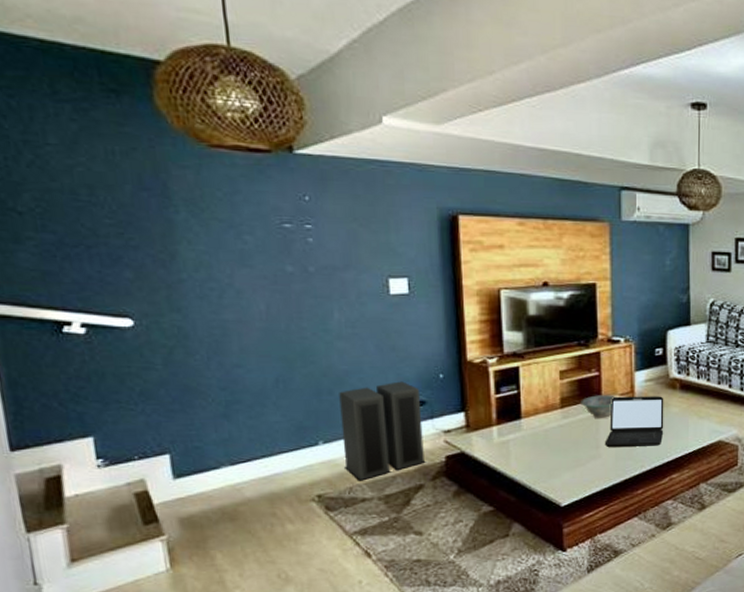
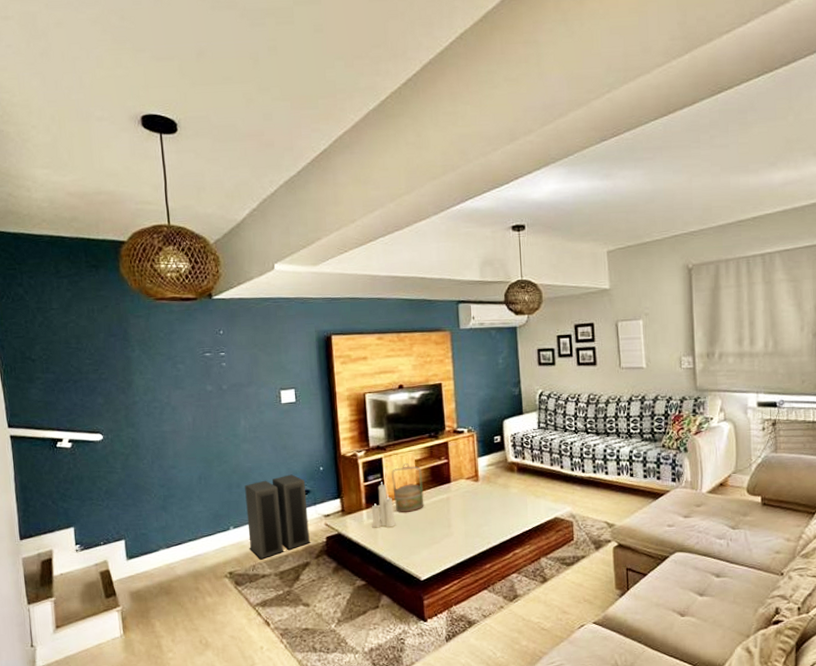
candle: none [503,394,533,447] -> present [371,482,396,528]
decorative basket: none [530,374,569,430] -> present [391,463,424,512]
decorative bowl: present [581,395,619,418] -> none [433,479,465,500]
laptop: present [604,396,664,448] -> none [455,479,506,527]

